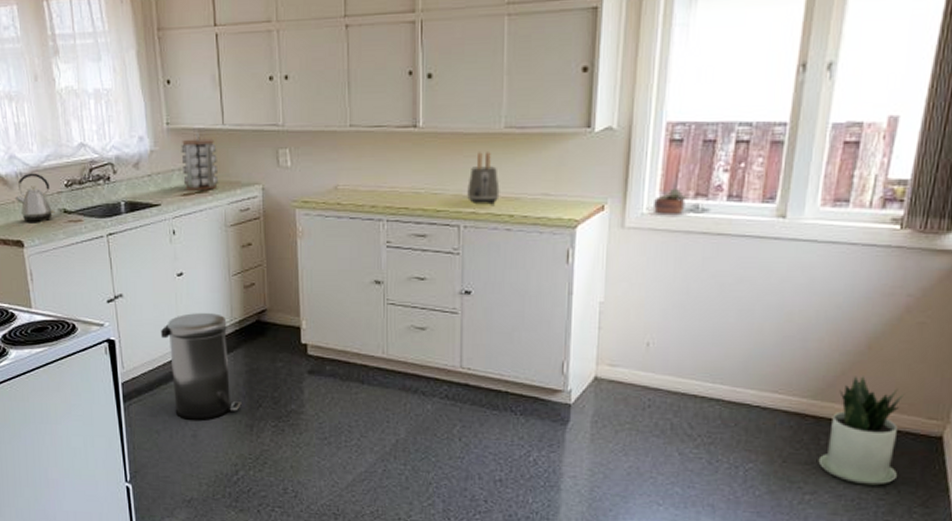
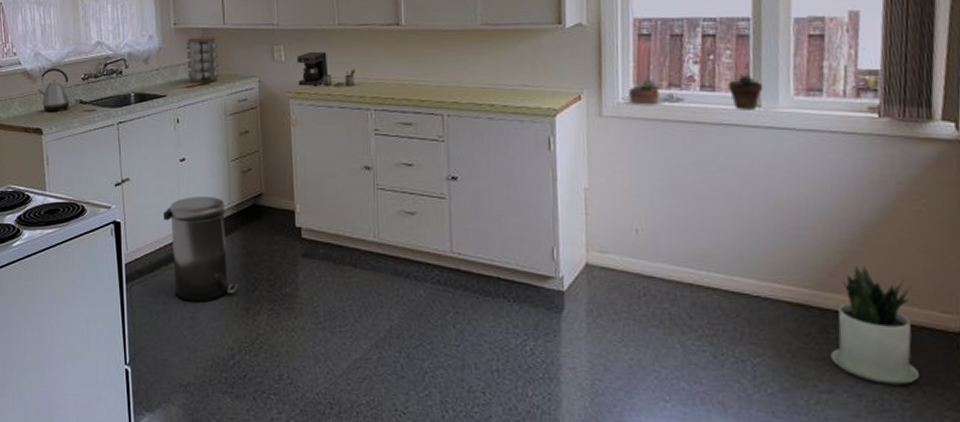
coffee maker: none [304,156,368,196] -> present [296,51,356,87]
toaster: present [467,152,500,206] -> none [449,47,480,97]
succulent plant: none [755,172,792,222] -> present [727,64,764,110]

